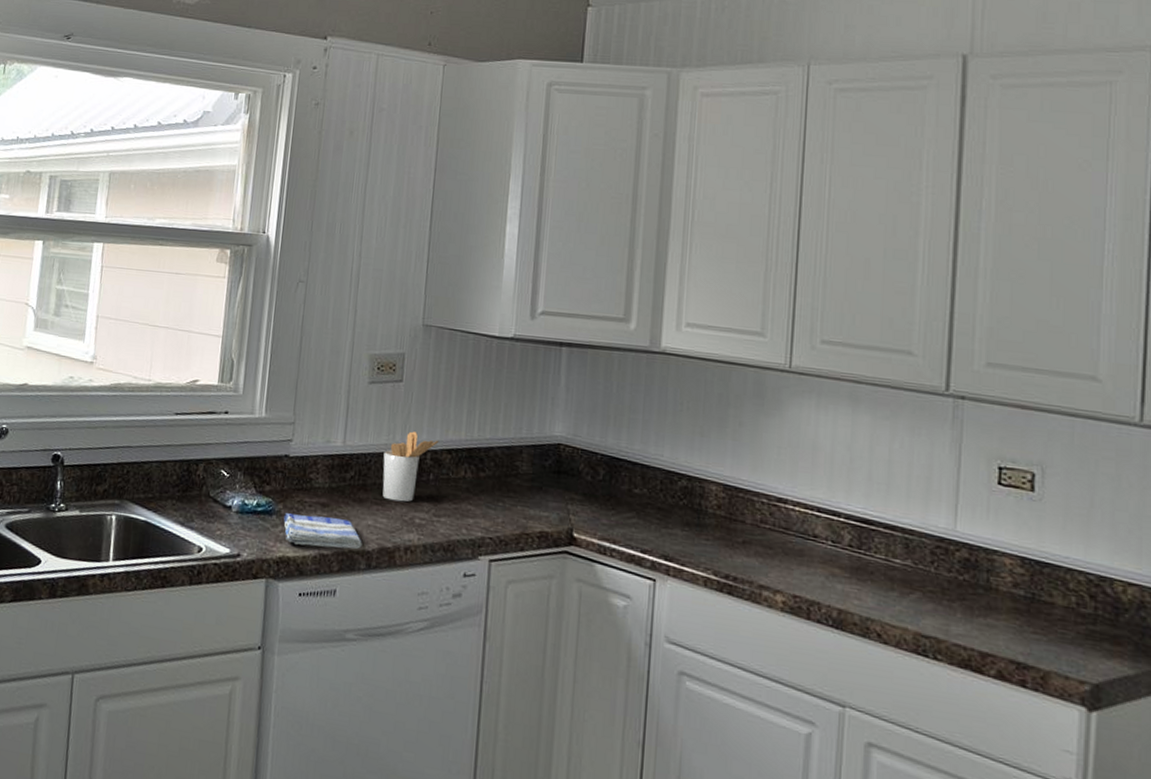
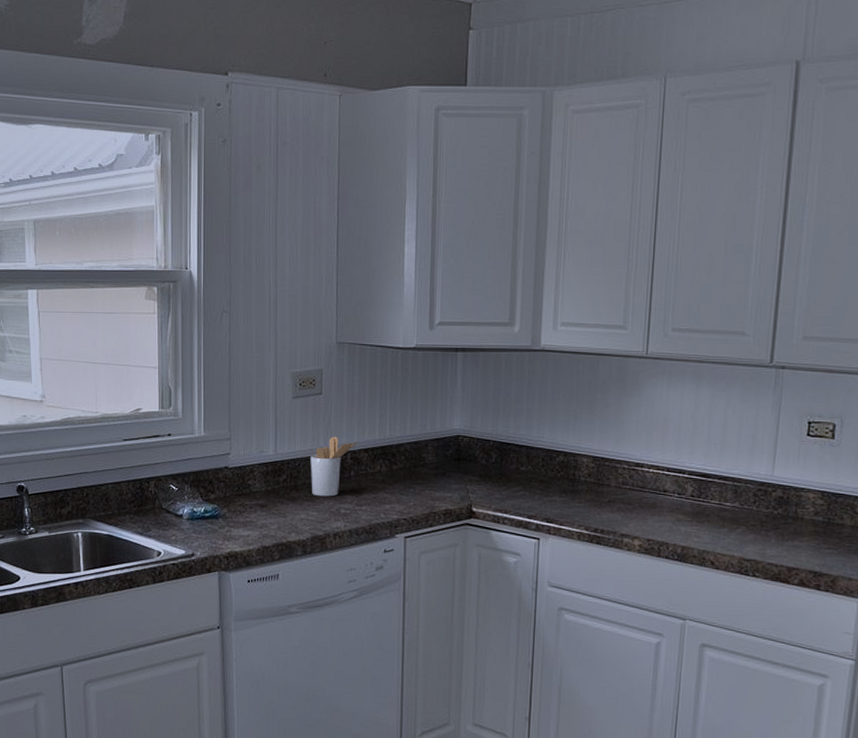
dish towel: present [283,513,362,550] -> none [229,515,298,541]

